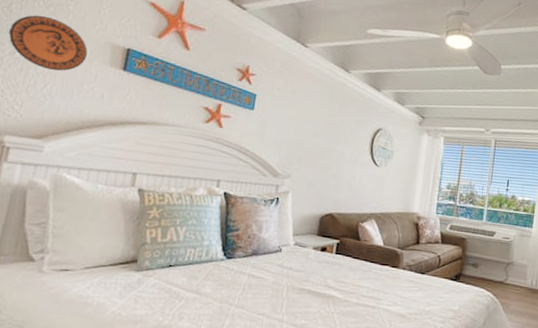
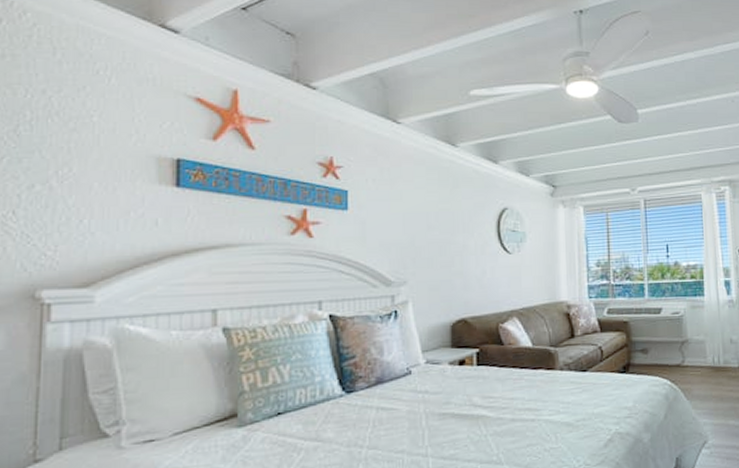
decorative plate: present [9,15,88,71] -> none [22,134,128,201]

